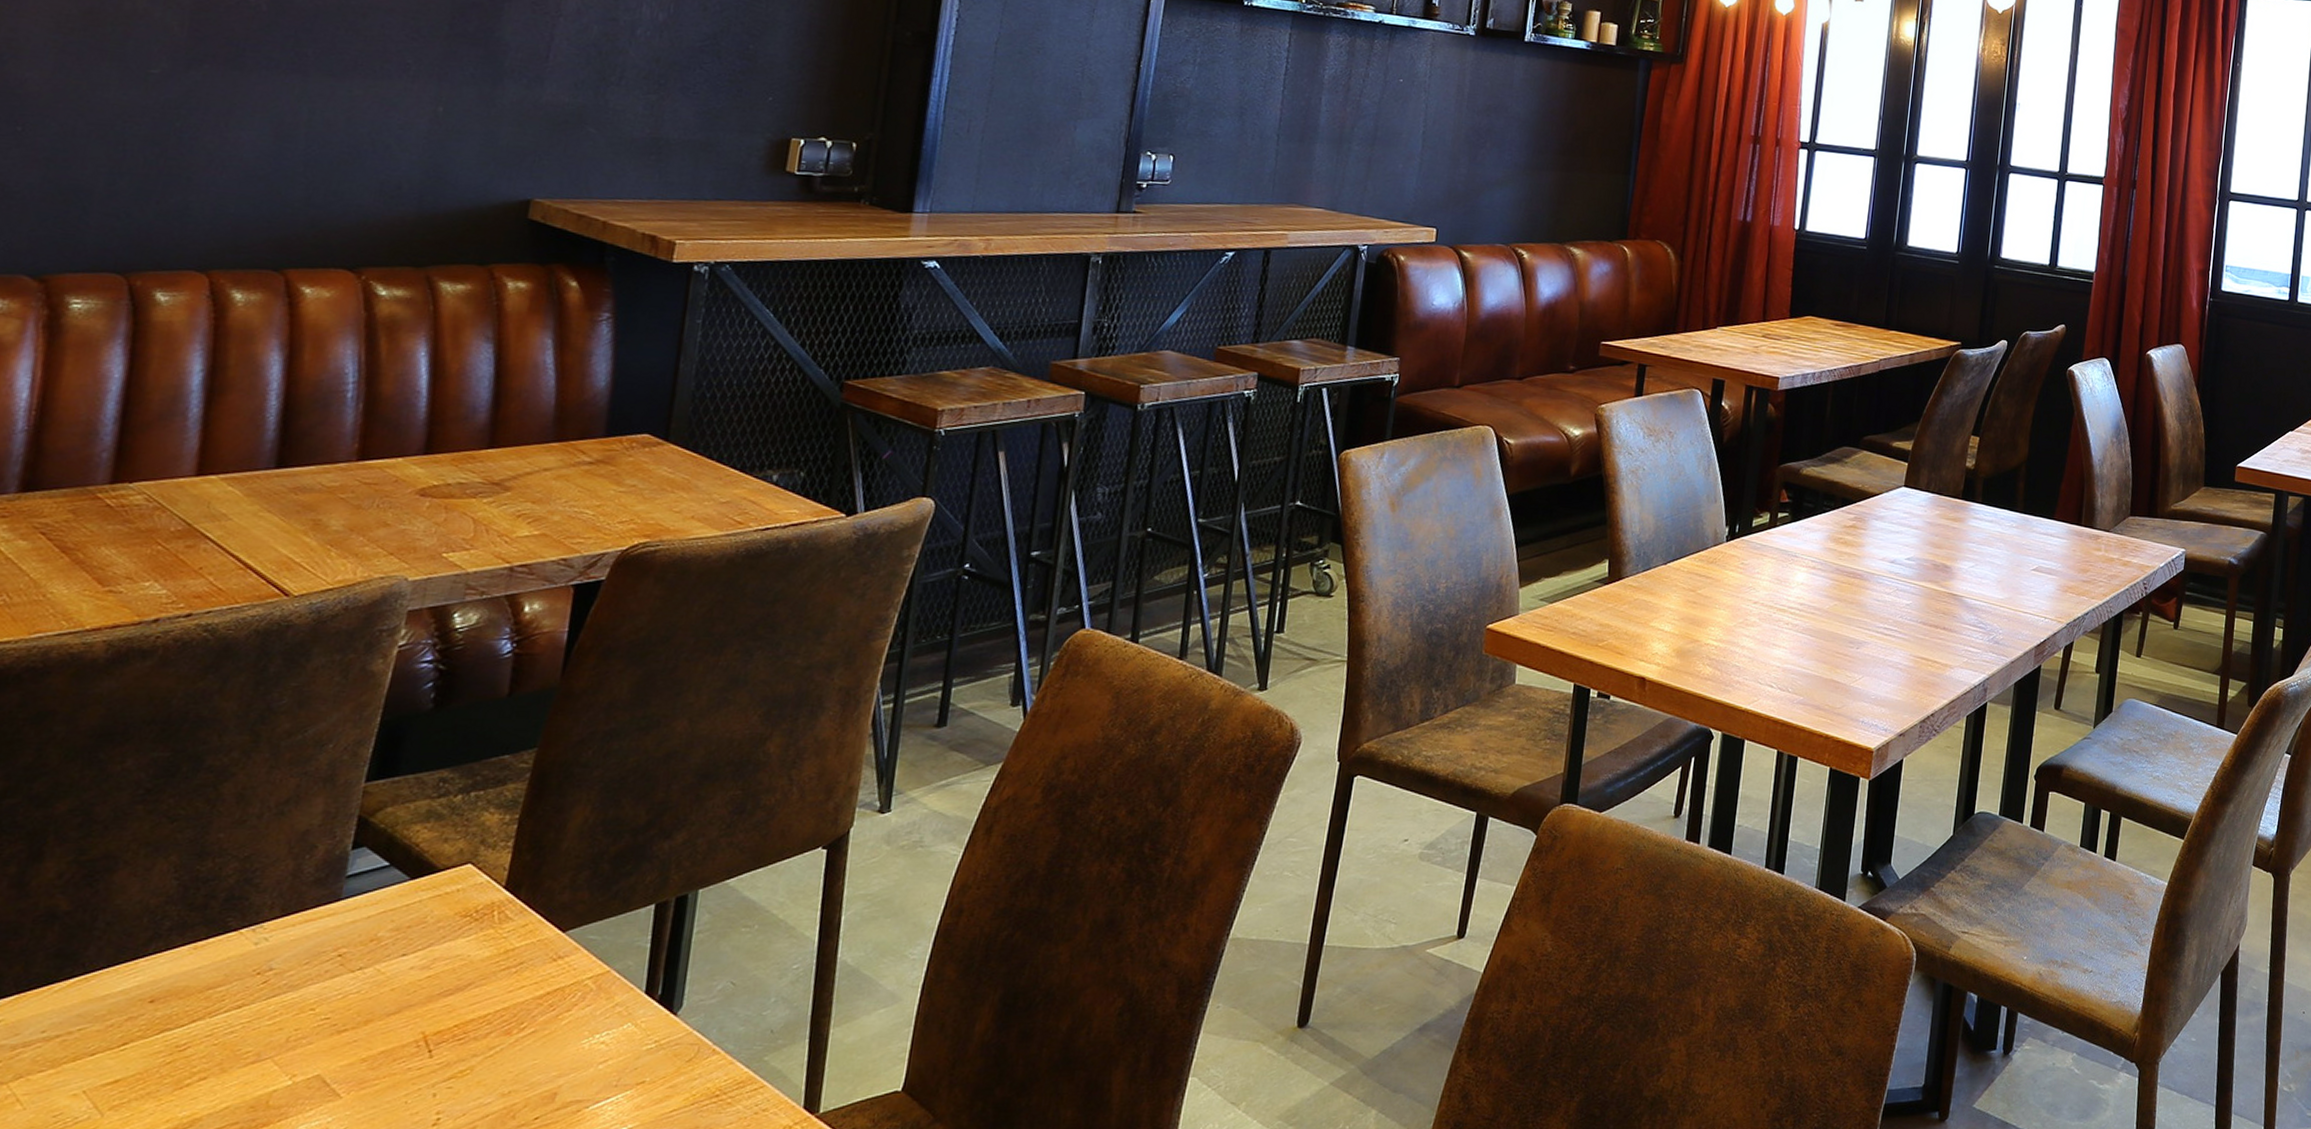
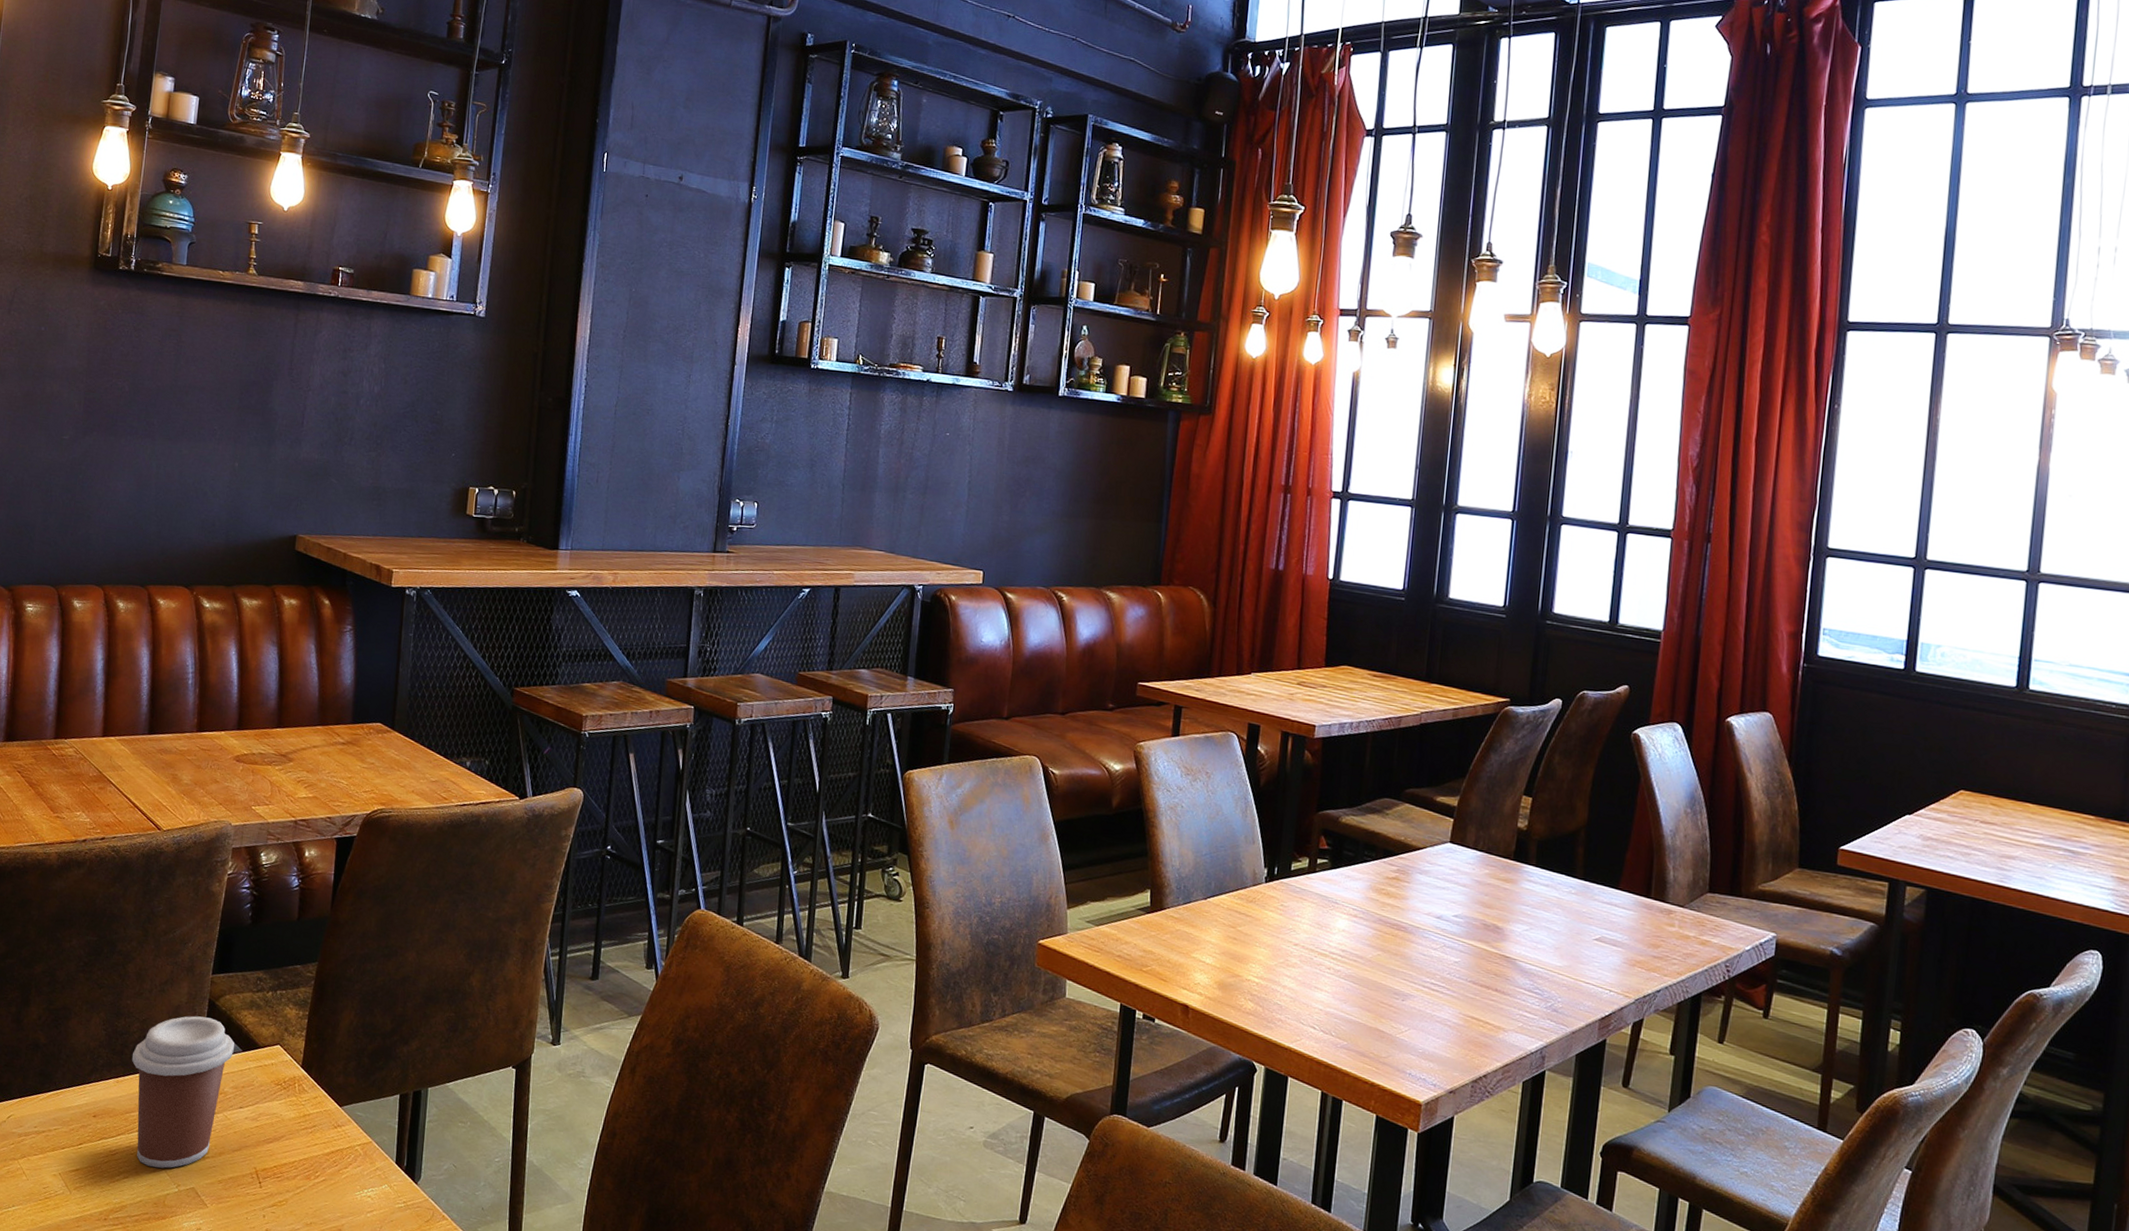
coffee cup: none [221,841,398,1057] -> present [131,1016,234,1169]

